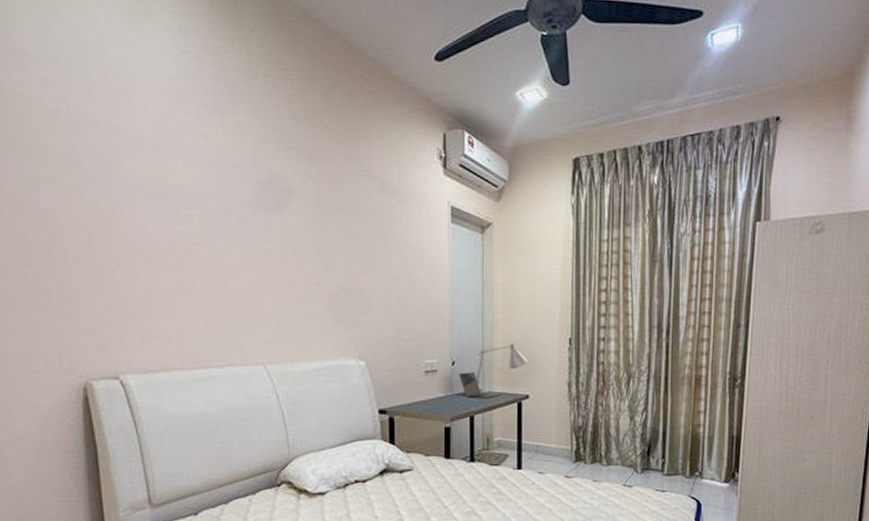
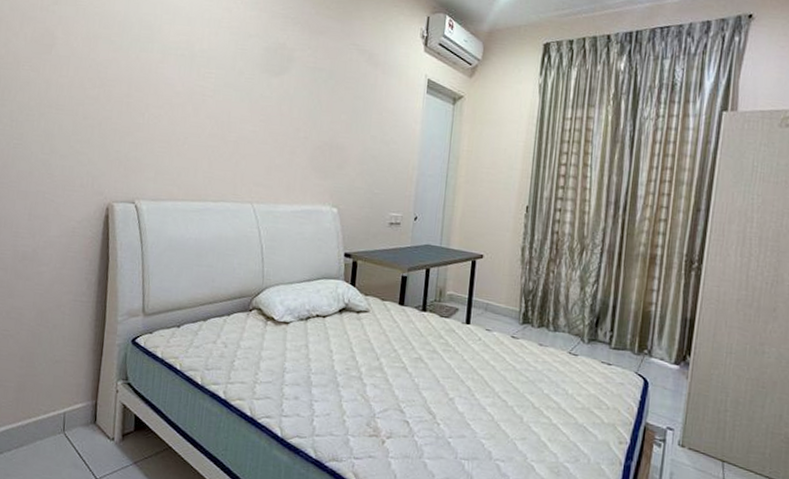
laptop: present [459,372,501,399] -> none [419,227,457,255]
desk lamp: present [476,343,529,393] -> none [435,205,486,249]

